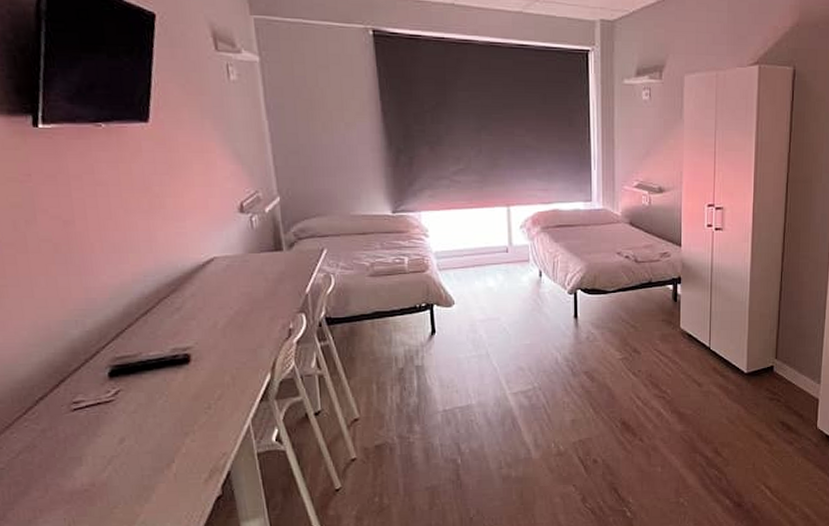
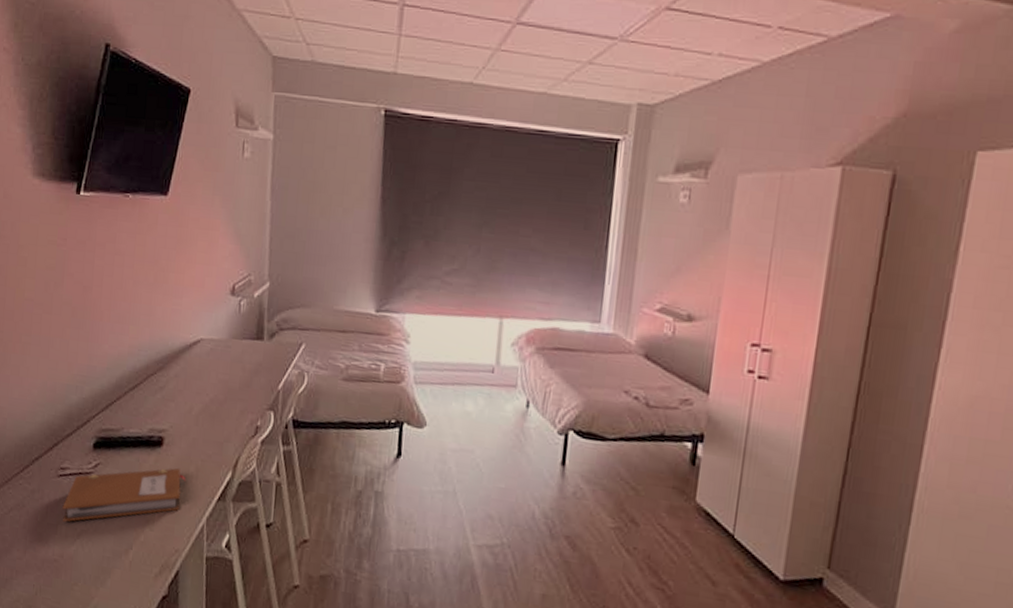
notebook: none [83,379,221,452] -> present [62,468,185,522]

